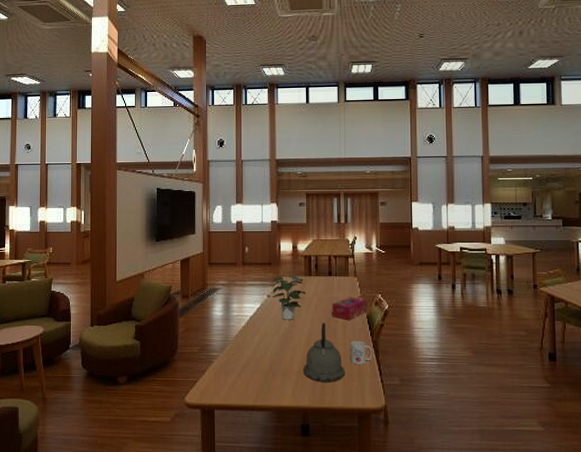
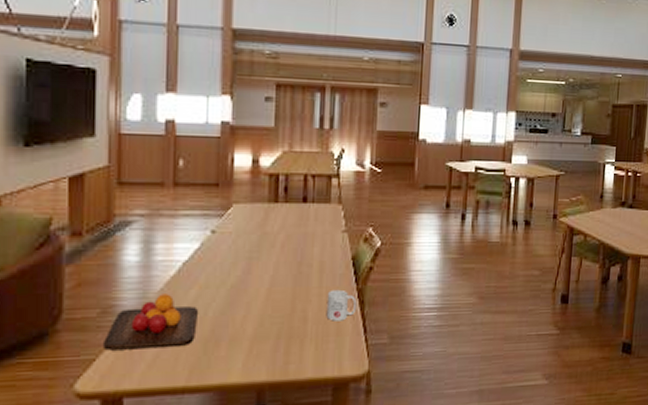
chopping board: none [201,338,260,377] -> present [102,294,198,351]
potted plant: present [271,275,306,320] -> none [218,201,269,265]
kettle: present [303,323,345,382] -> none [260,268,319,348]
tissue box: present [331,297,367,321] -> none [304,231,354,264]

